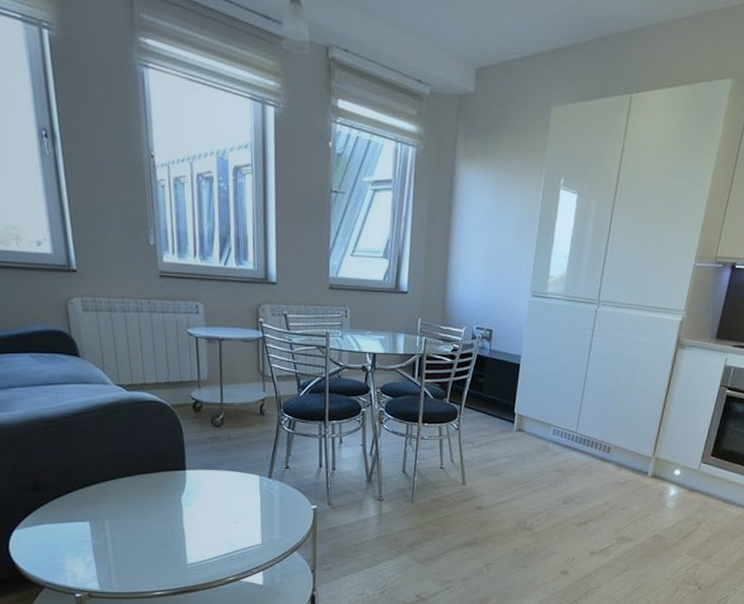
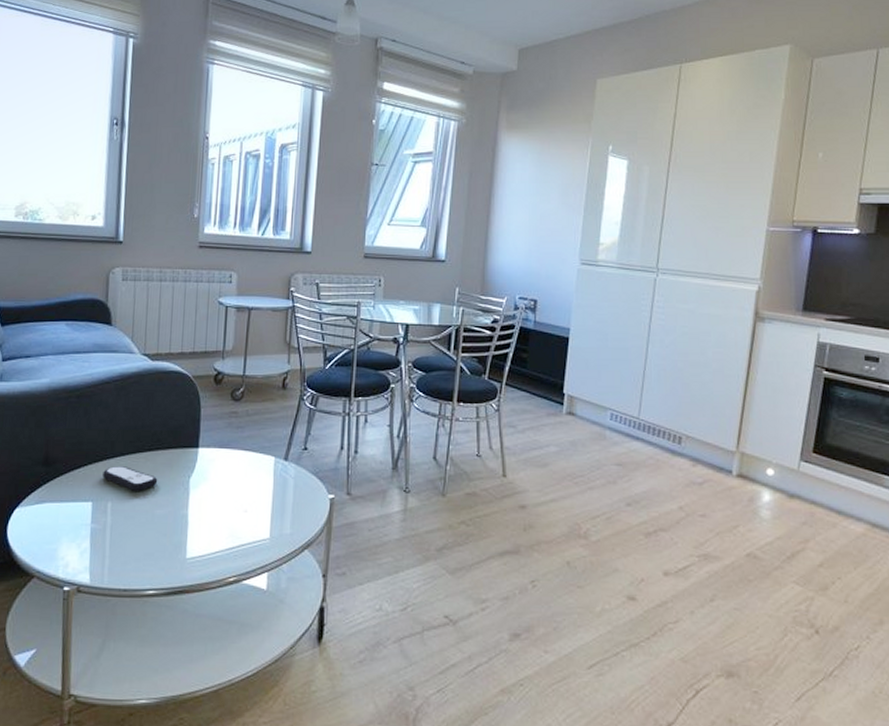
remote control: none [95,489,151,510] -> present [103,466,158,491]

